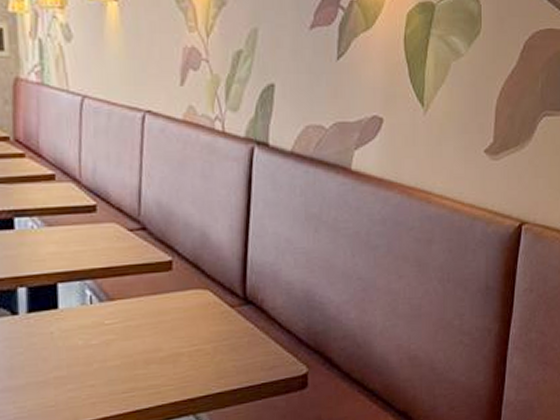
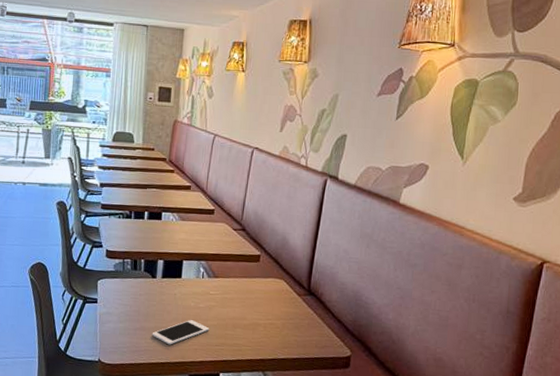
cell phone: none [23,363,111,405] -> present [152,319,210,345]

